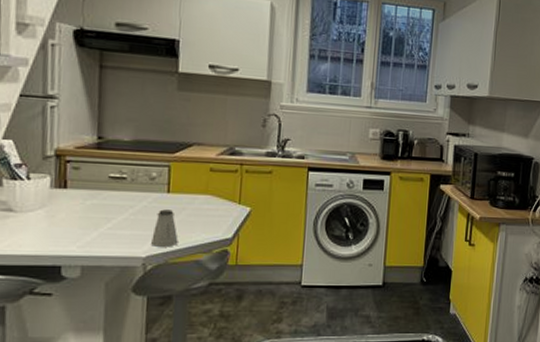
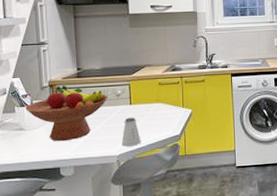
fruit bowl: none [18,156,139,232] -> present [25,85,109,142]

